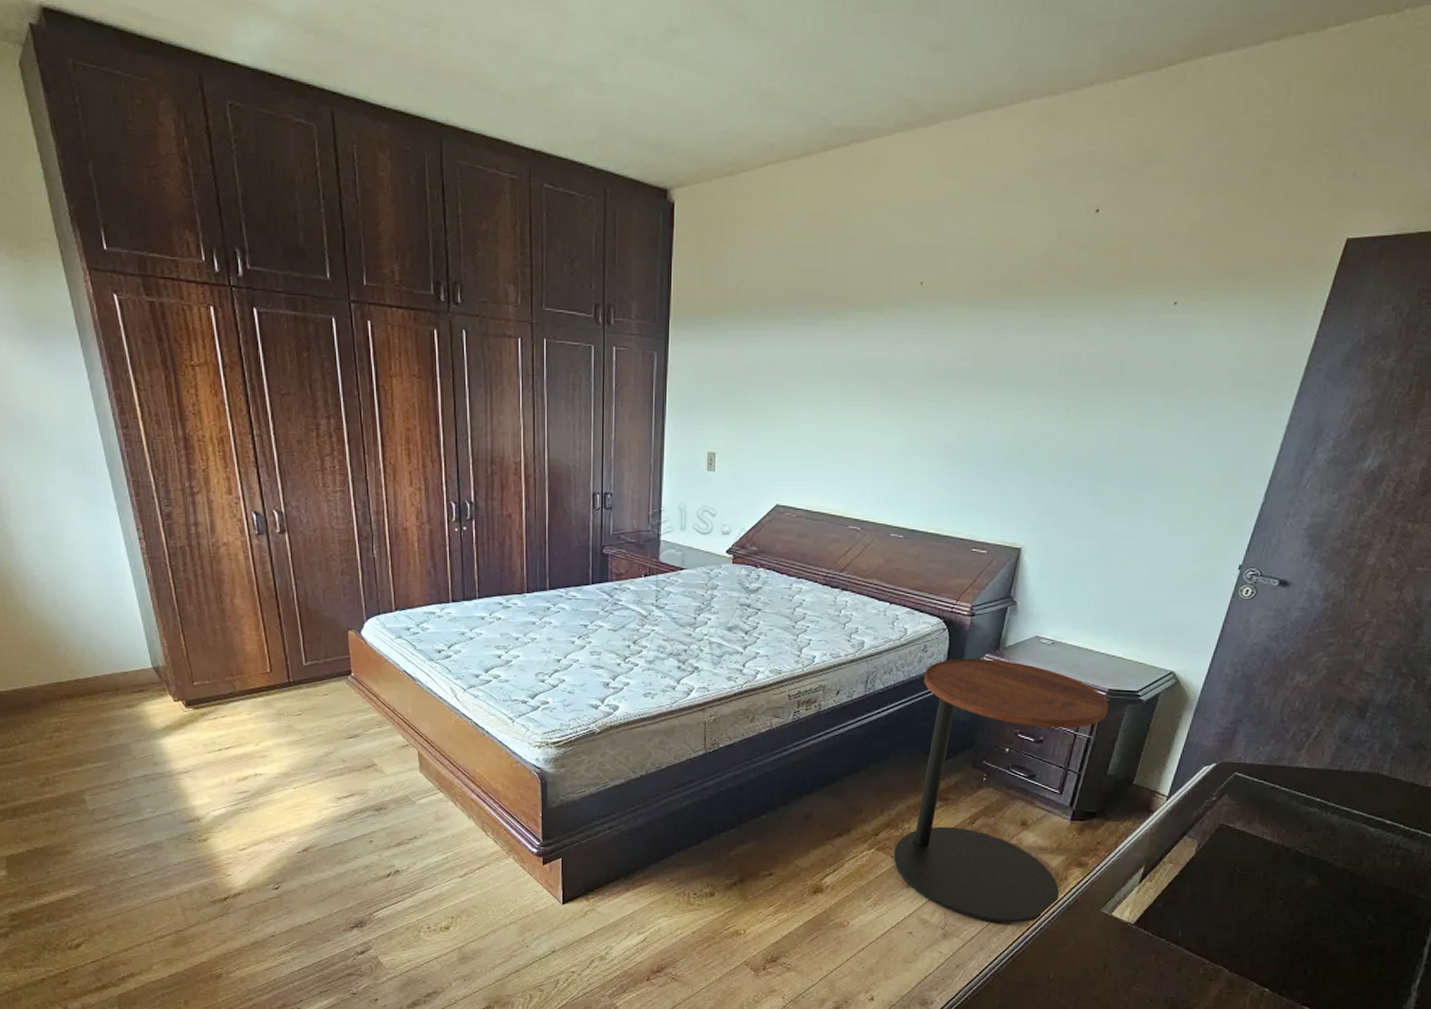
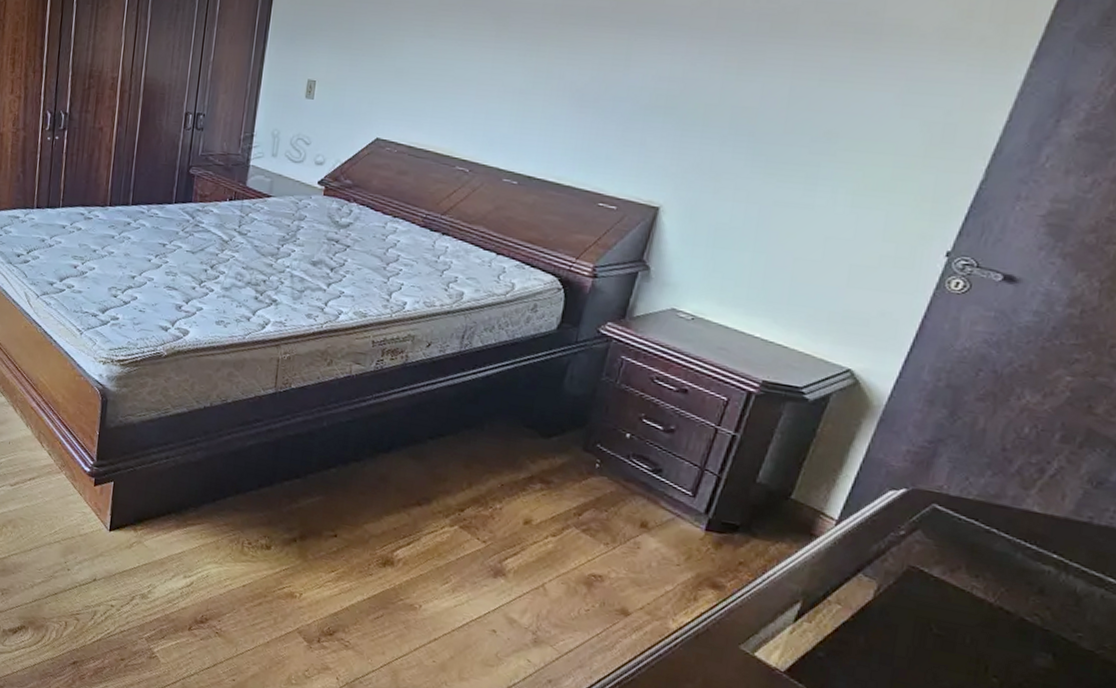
side table: present [893,658,1109,923] -> none [479,323,763,644]

